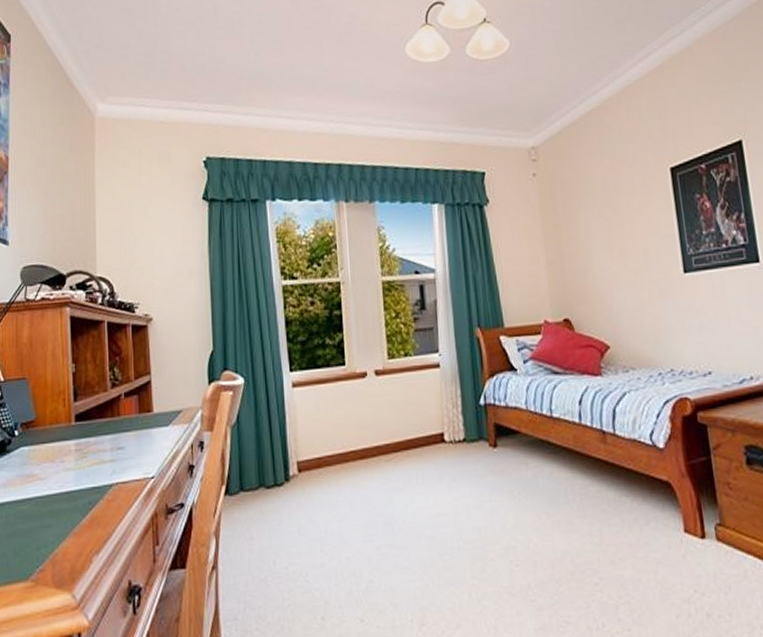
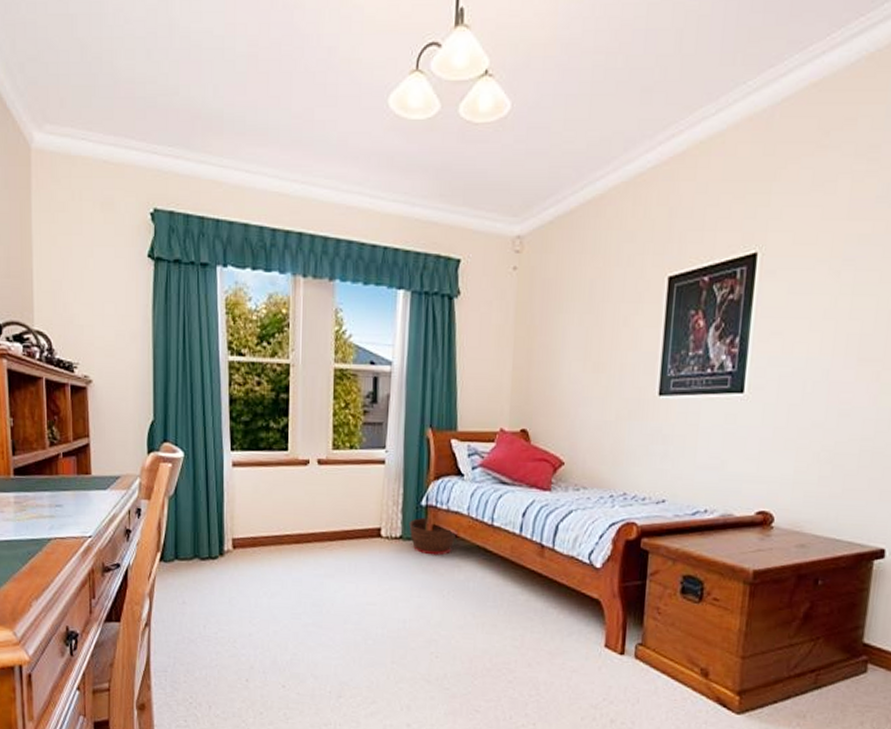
basket: none [470,416,518,455] -> present [409,517,456,556]

